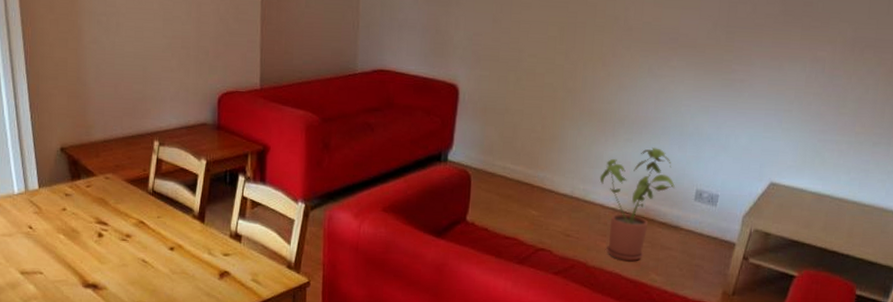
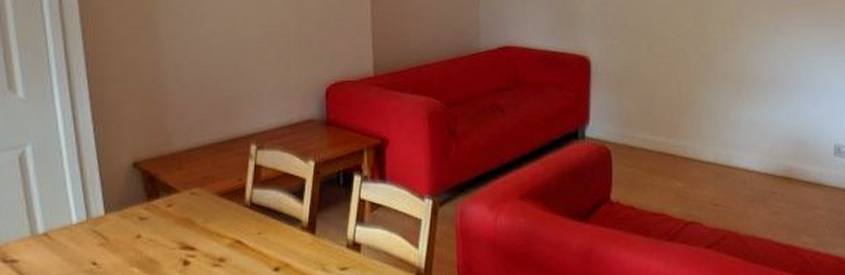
house plant: present [599,146,676,262] -> none [741,105,815,226]

